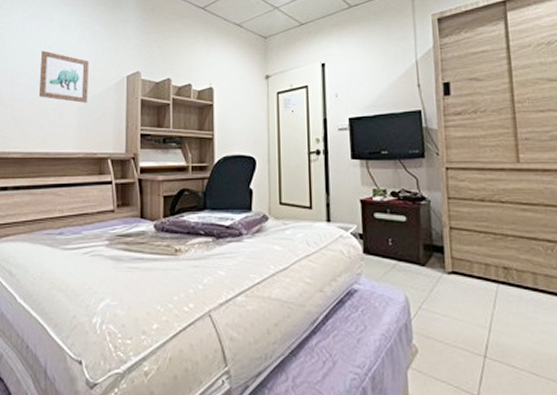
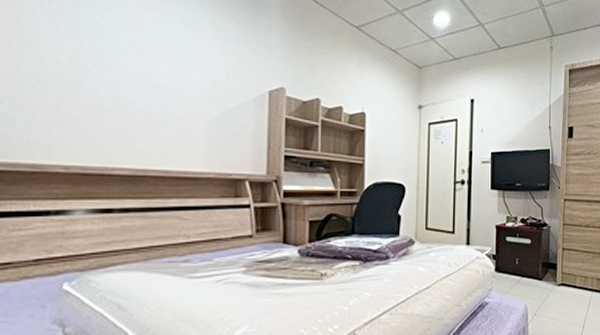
wall art: present [39,50,89,103] -> none [155,49,222,117]

